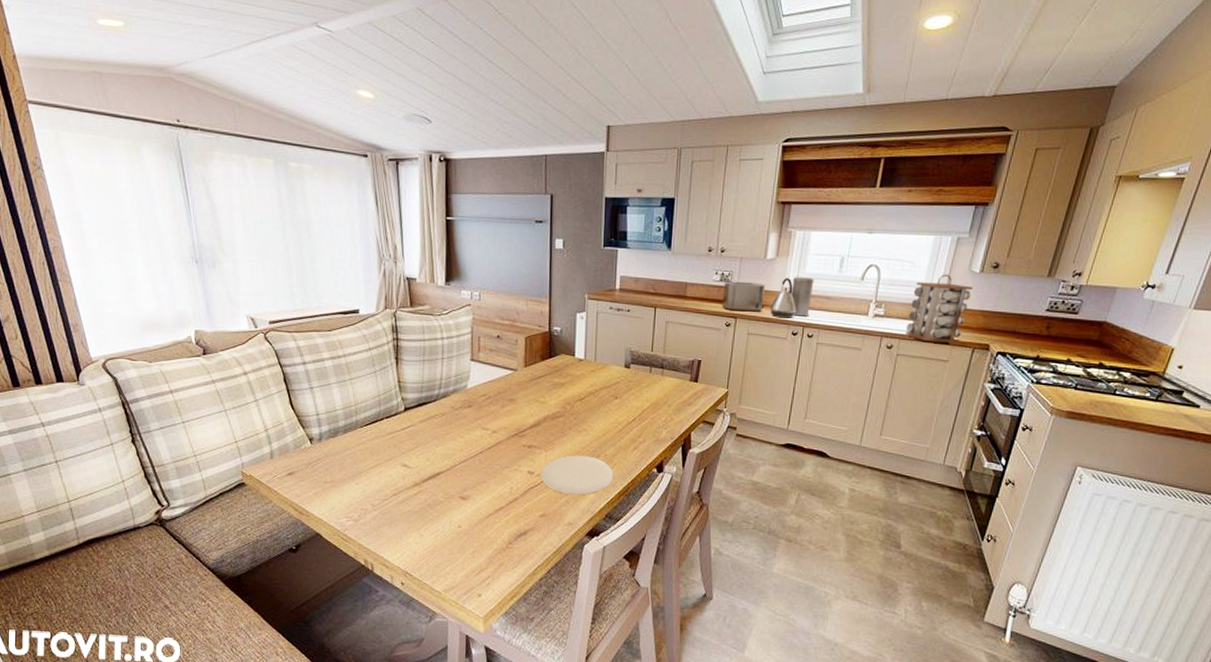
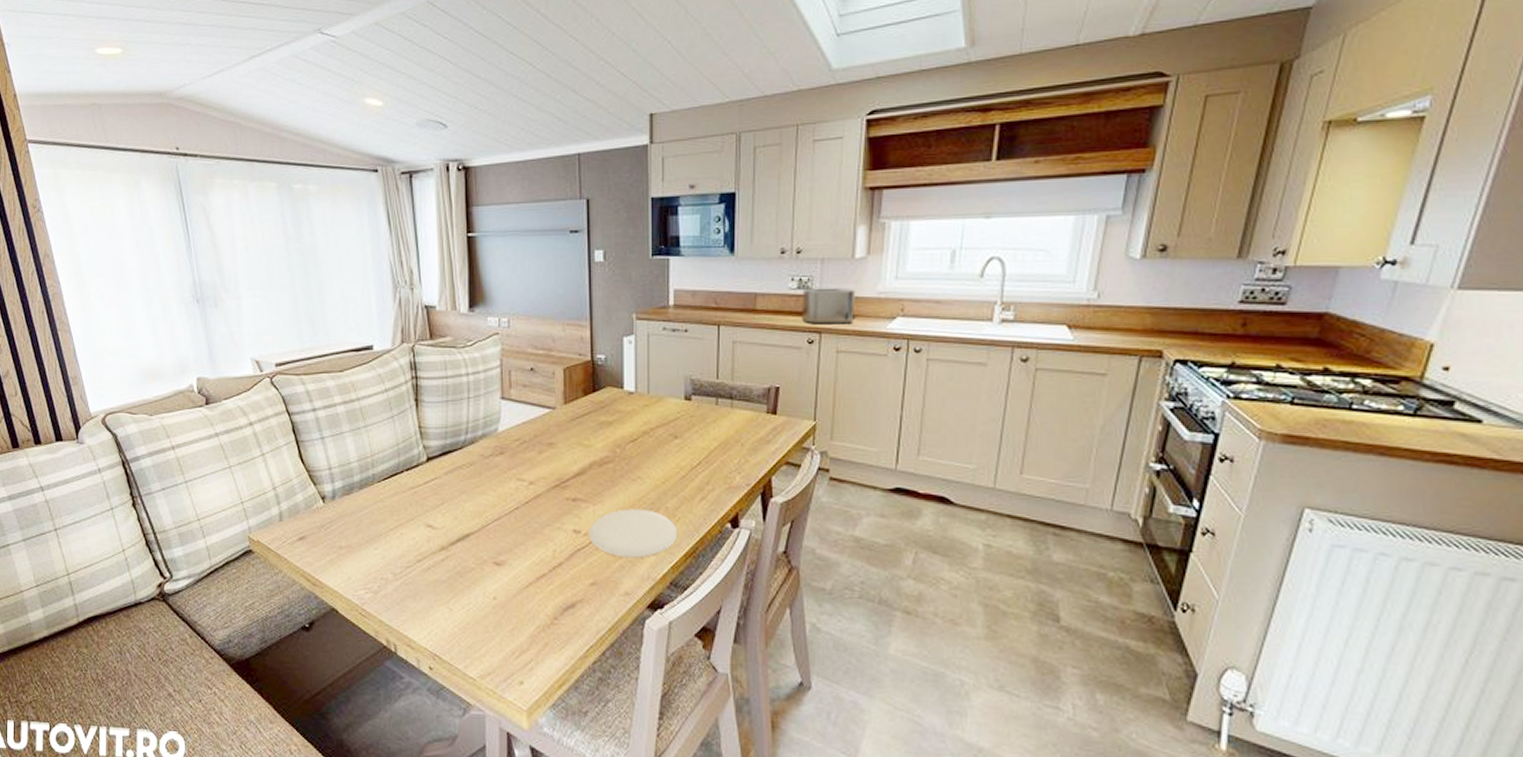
kettle: present [770,277,797,319] -> none [863,279,898,330]
canister: present [791,277,814,317] -> none [890,278,918,327]
spice rack: present [905,274,974,344] -> none [1045,263,1134,351]

